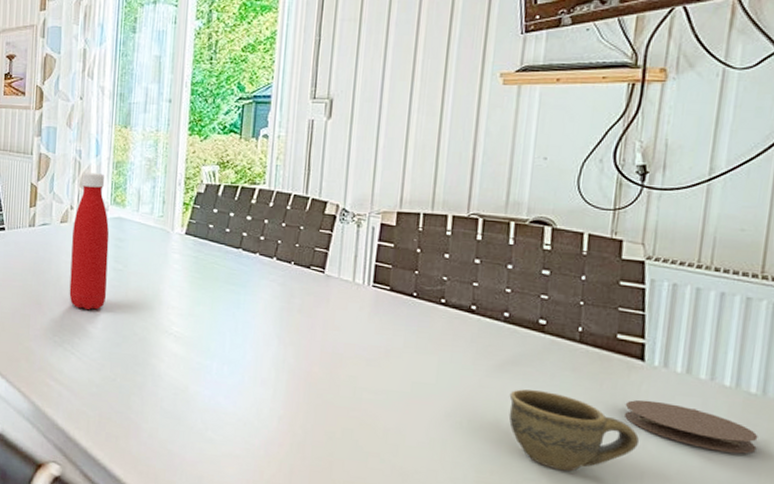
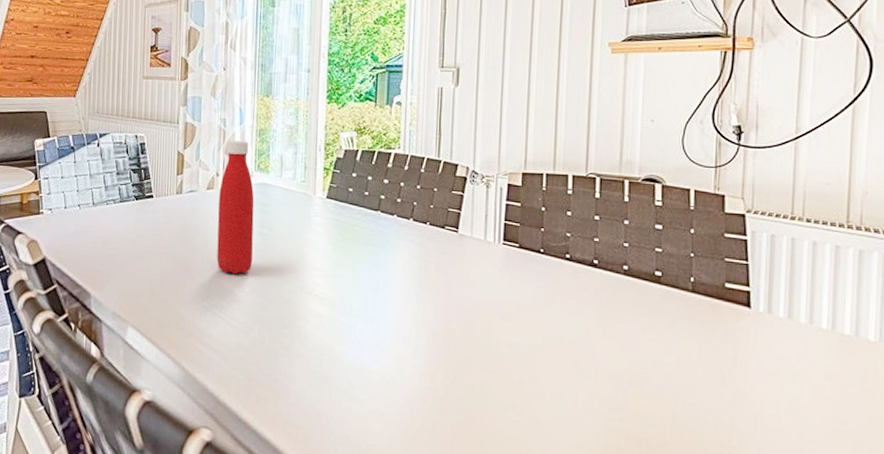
cup: present [508,389,639,472] -> none [632,338,750,416]
coaster: present [624,400,758,454] -> none [735,344,855,393]

